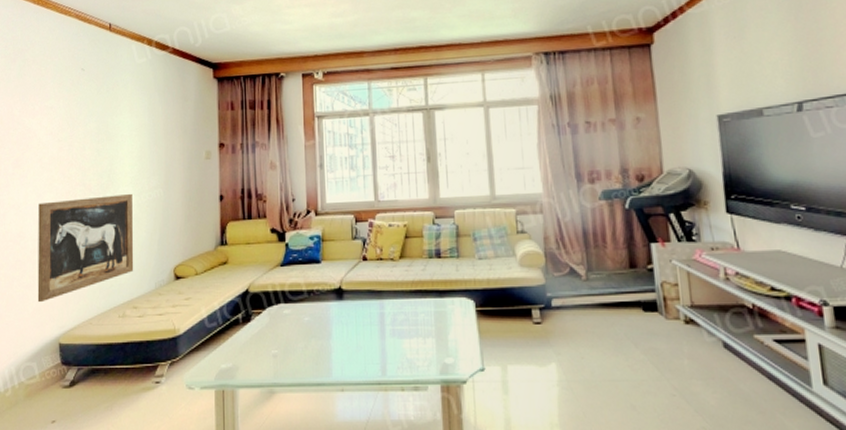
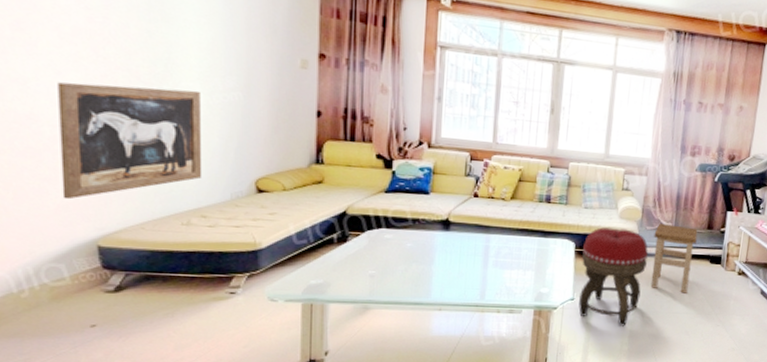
footstool: none [484,278,563,402] -> present [578,227,648,326]
stool: none [564,267,622,354] -> present [650,224,698,294]

